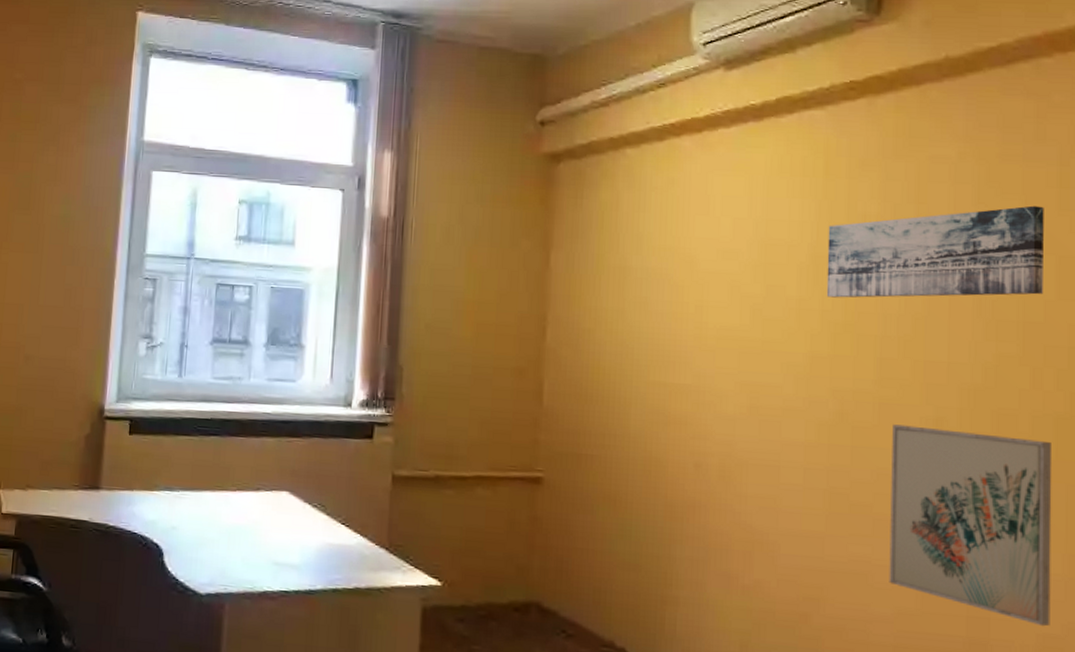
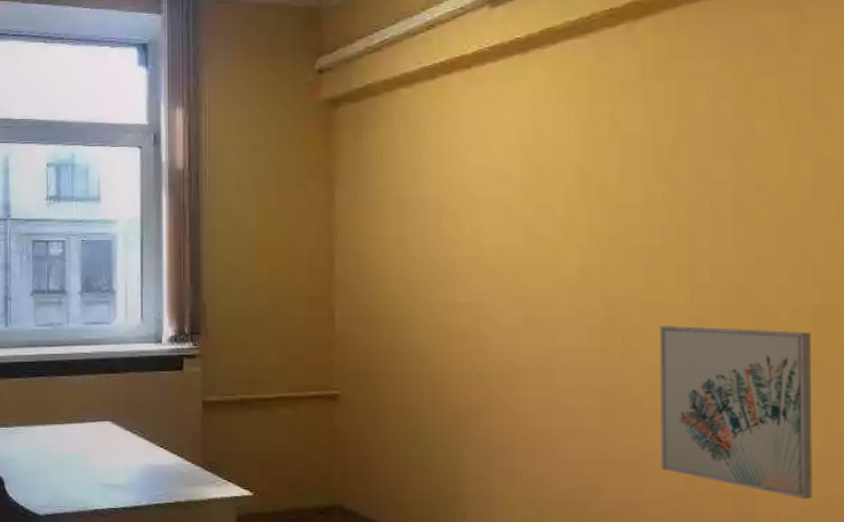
wall art: present [826,205,1044,298] -> none [593,113,800,213]

